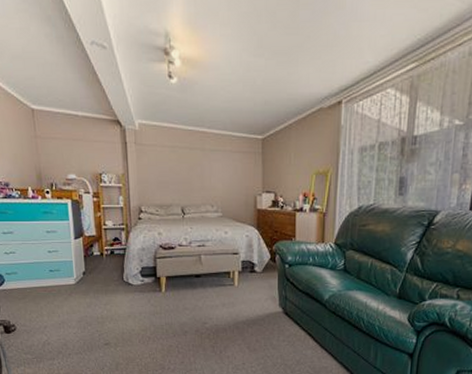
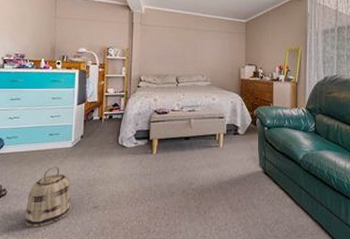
basket: none [37,304,83,362] -> present [24,167,71,228]

